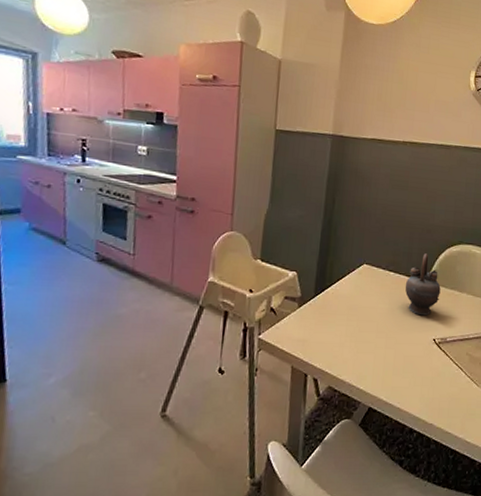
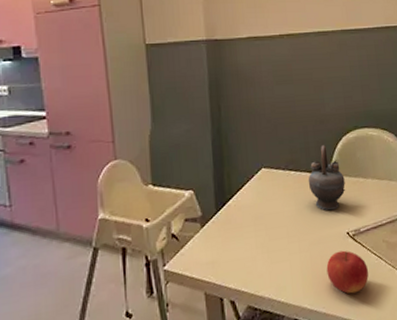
fruit: none [407,354,447,396] -> present [326,250,369,294]

